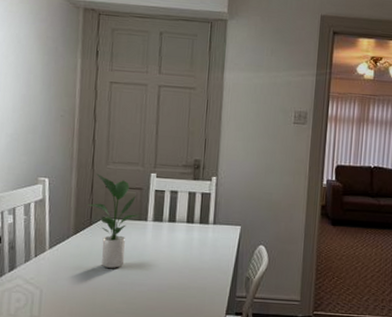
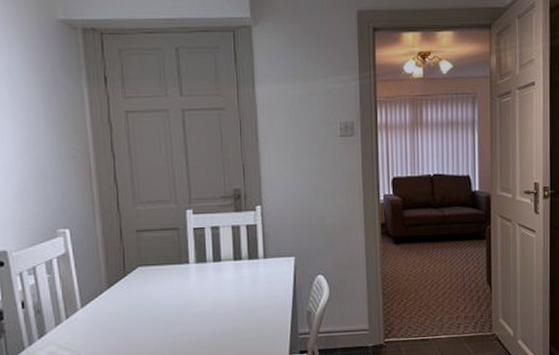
potted plant: present [88,173,141,268] -> none [118,217,181,321]

